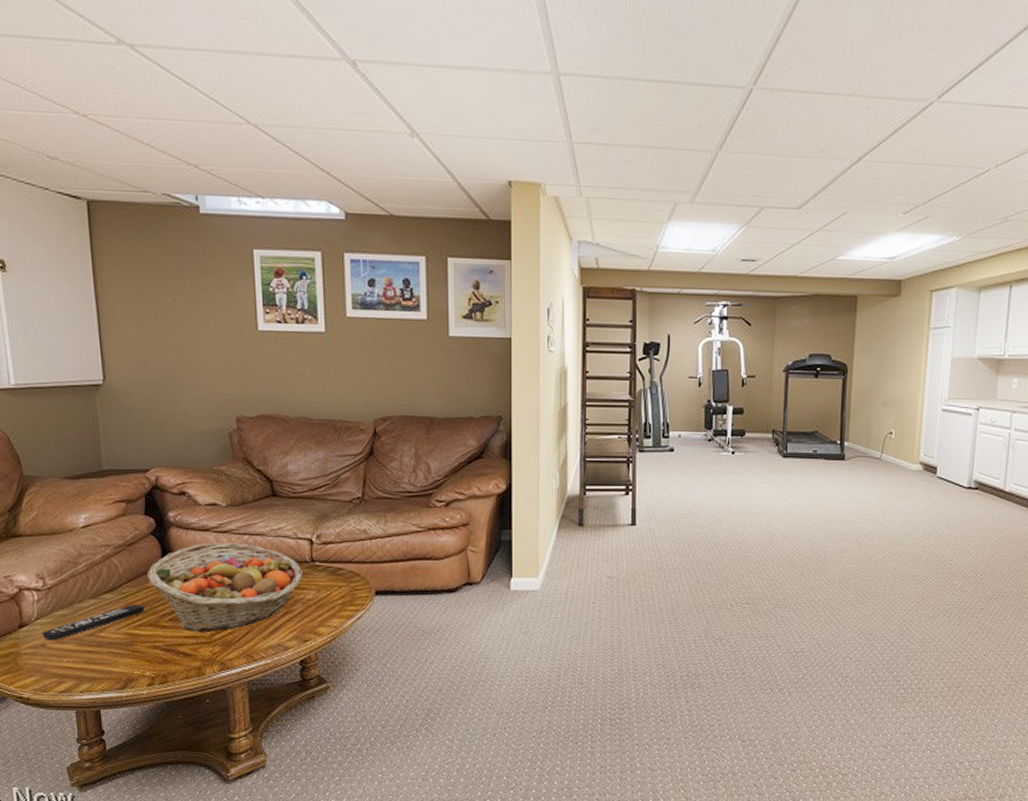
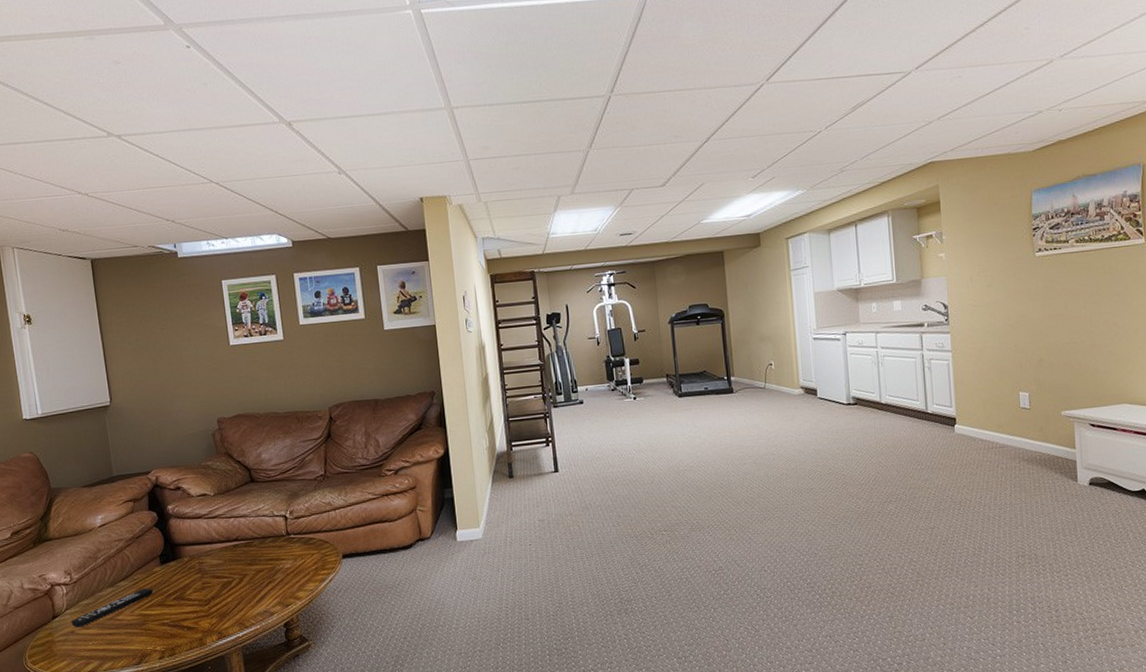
fruit basket: present [147,542,303,632] -> none [153,525,281,607]

